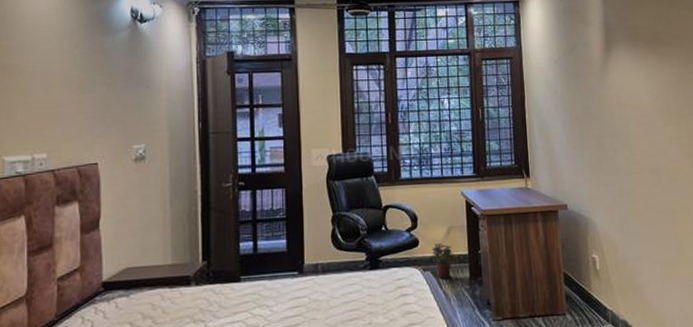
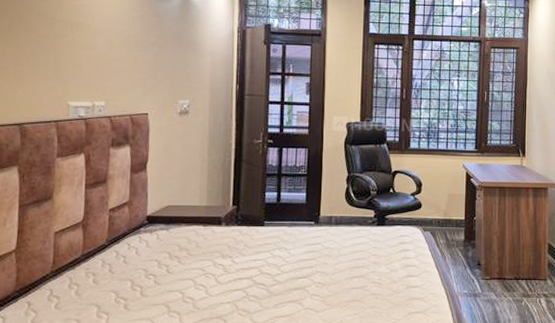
potted plant: present [432,243,454,279] -> none [433,208,452,239]

